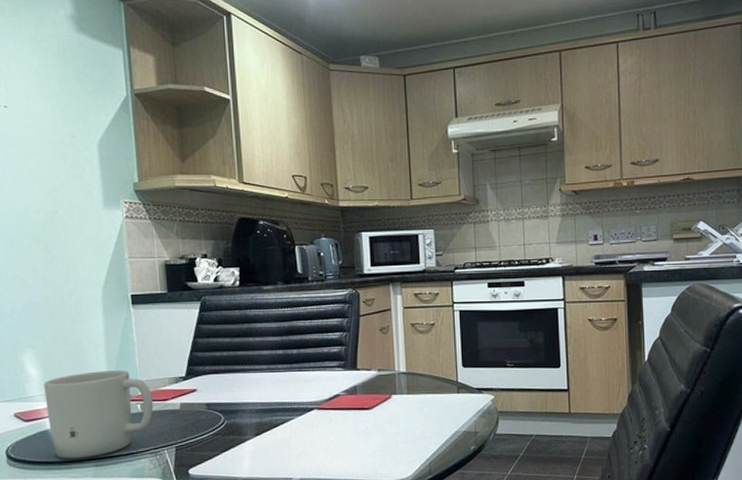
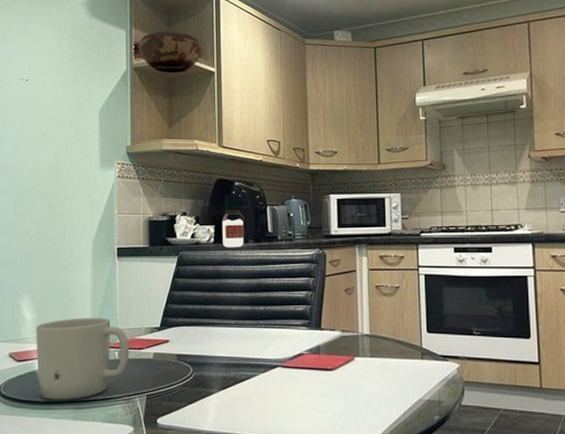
decorative bowl: none [139,52,214,101] -> present [139,31,202,74]
jar: none [248,250,273,291] -> present [223,210,245,248]

